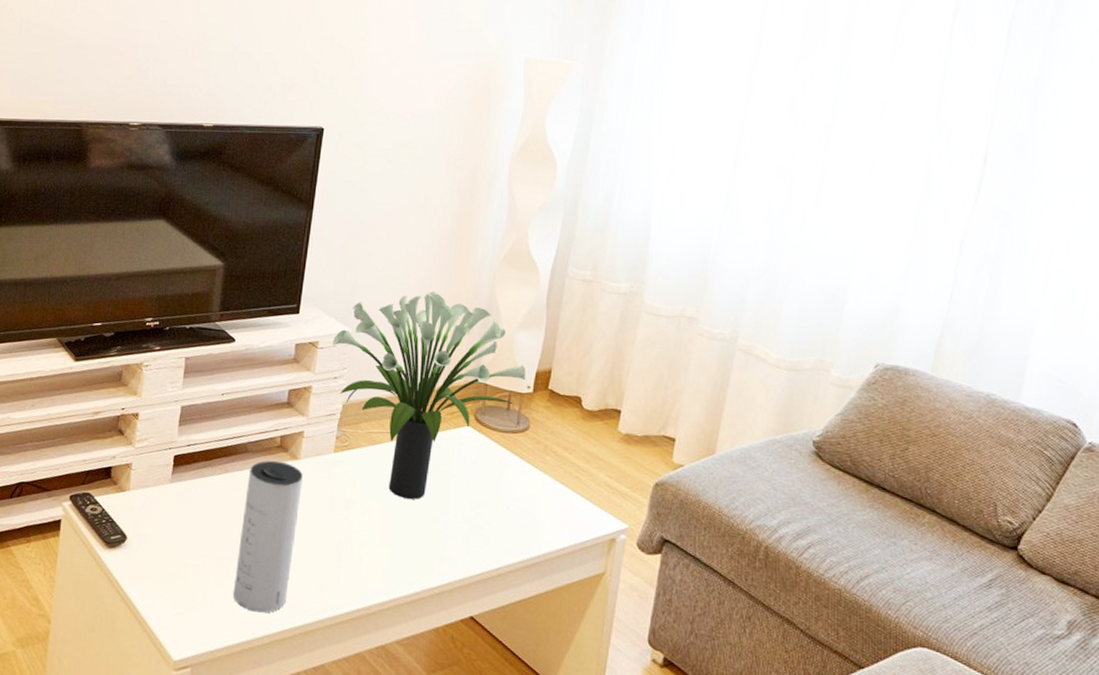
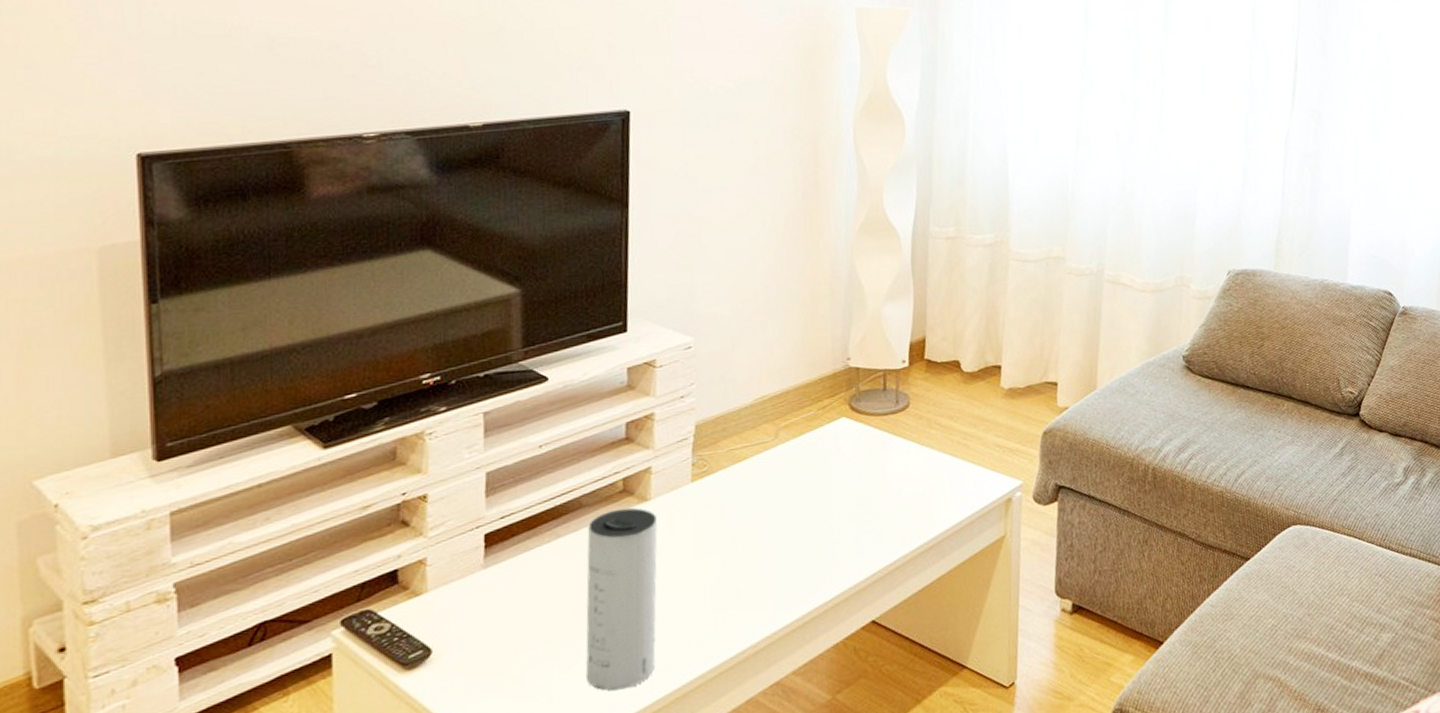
potted plant: present [333,290,526,499] -> none [674,276,900,514]

